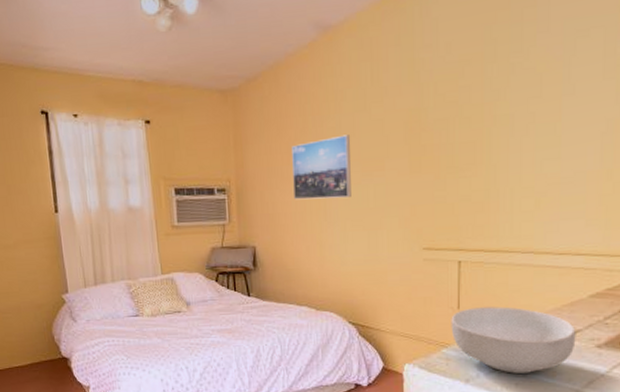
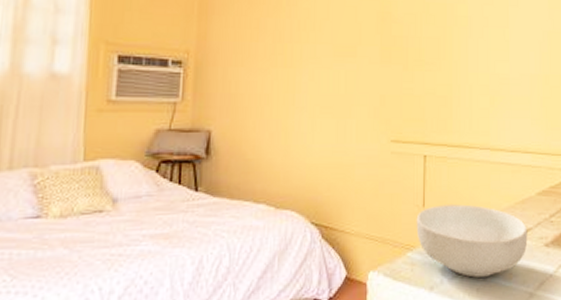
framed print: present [292,134,351,200] -> none [261,17,323,82]

